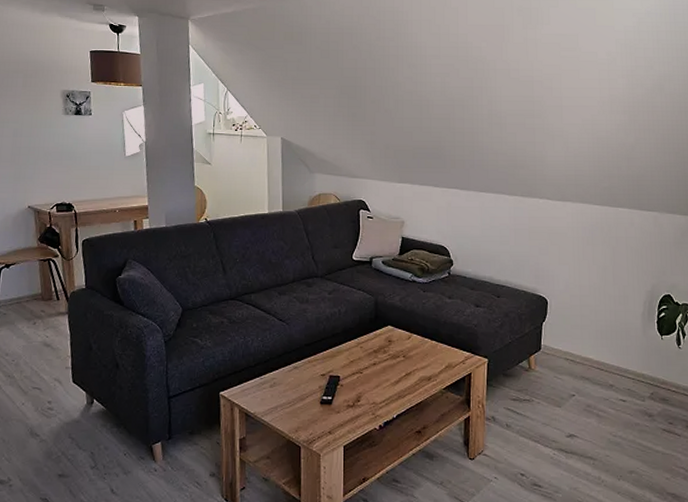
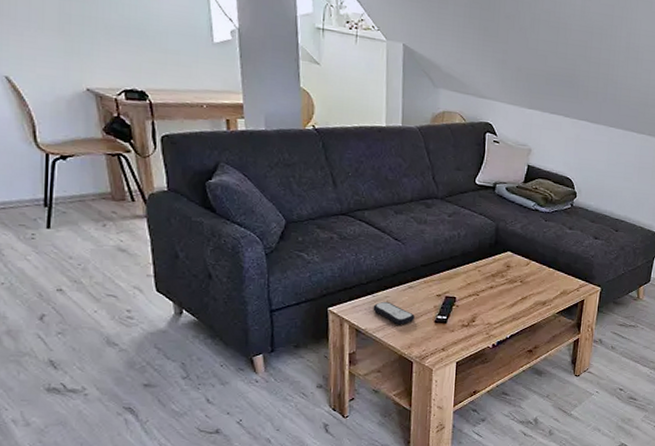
remote control: none [261,383,301,408] -> present [373,301,415,325]

